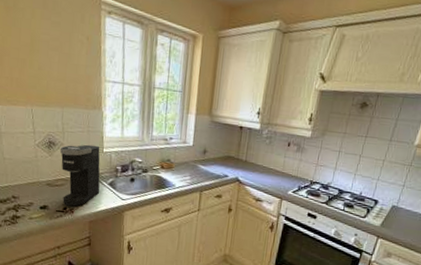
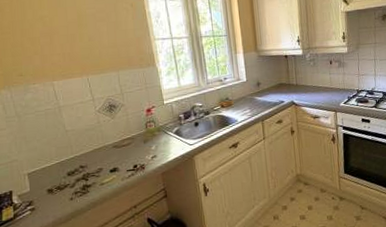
coffee maker: present [60,144,100,207] -> none [121,99,168,163]

